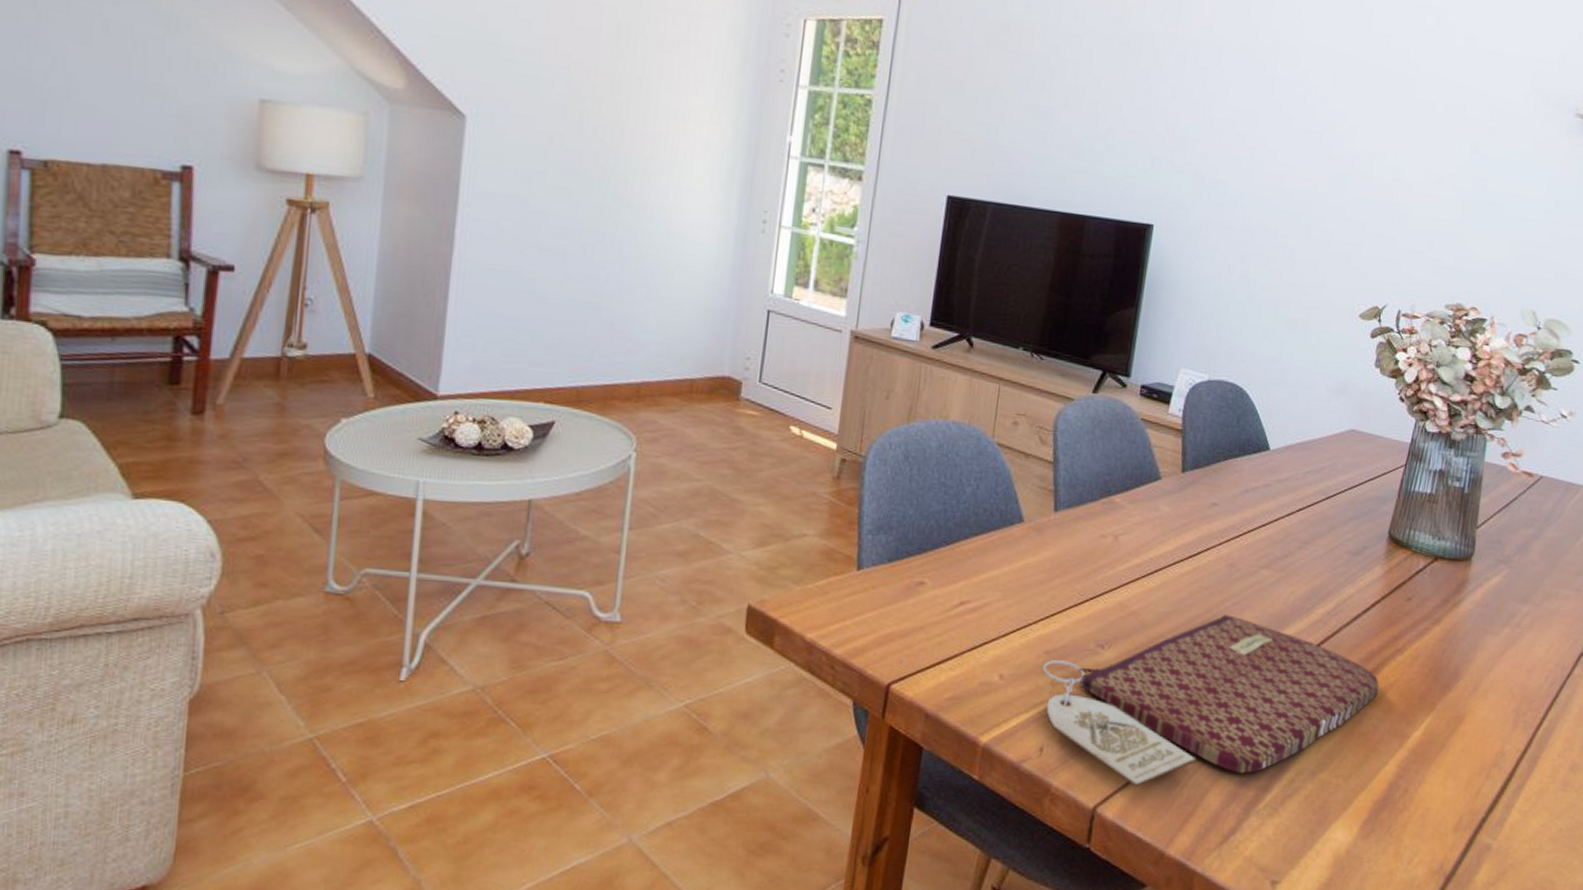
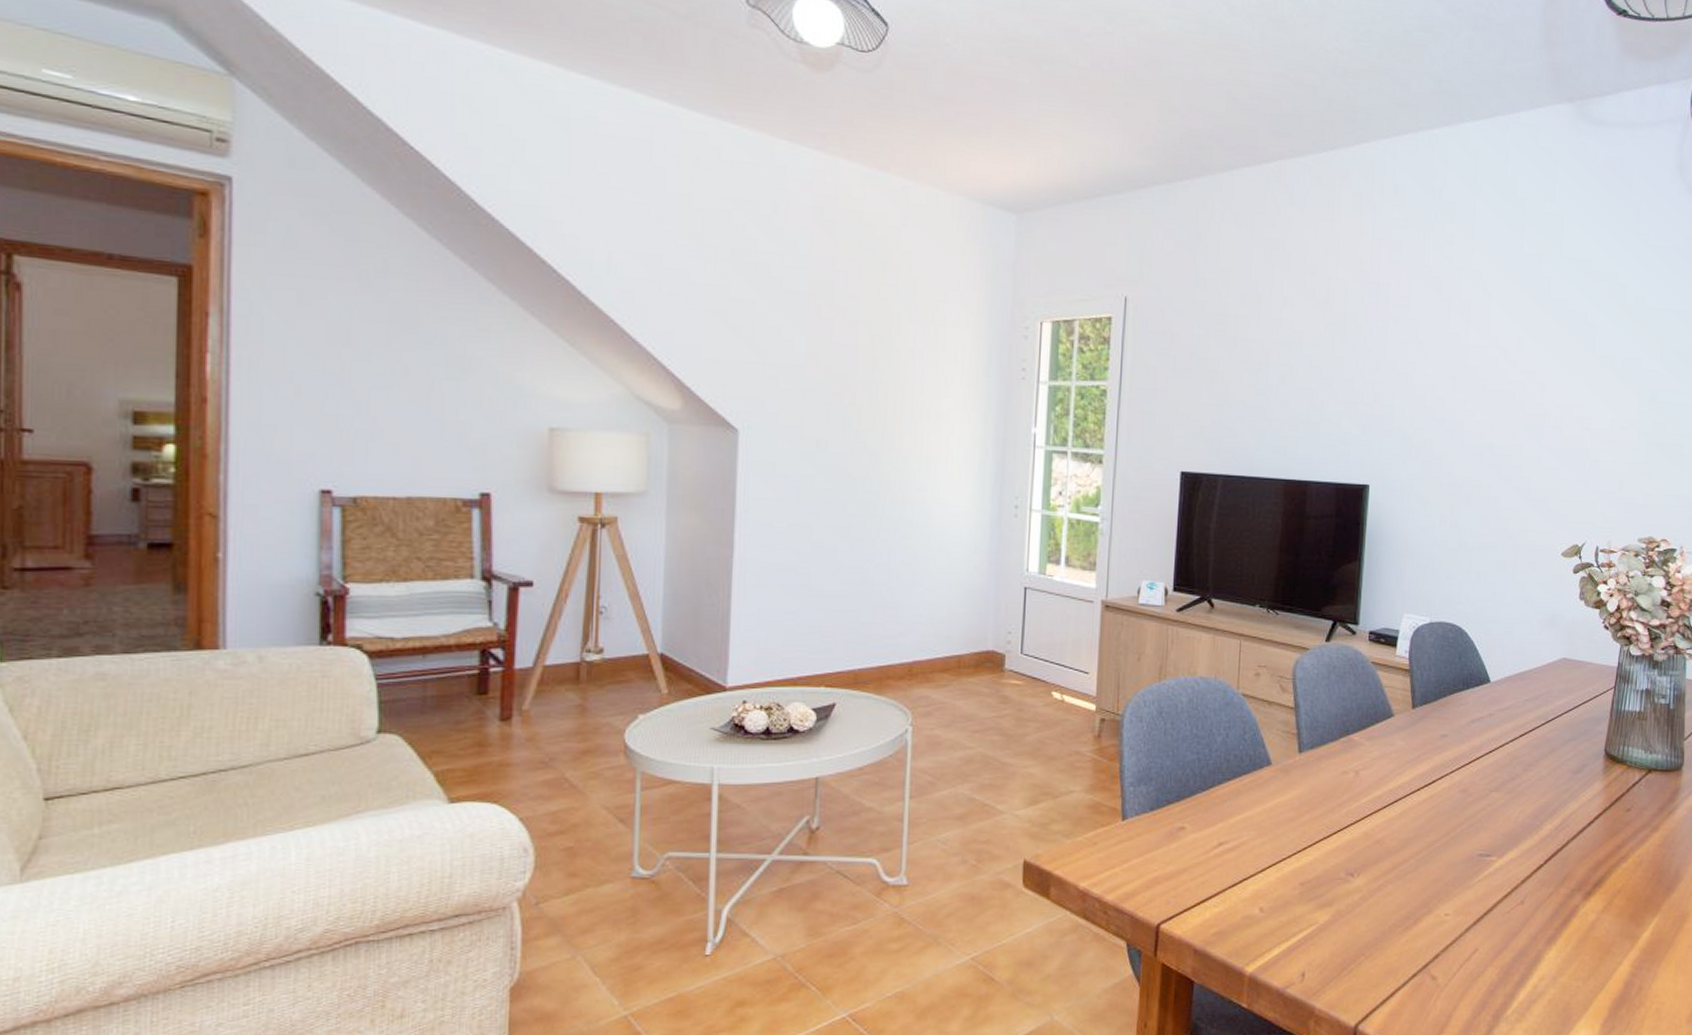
placemat: present [1042,615,1380,788] -> none [1298,837,1608,1004]

